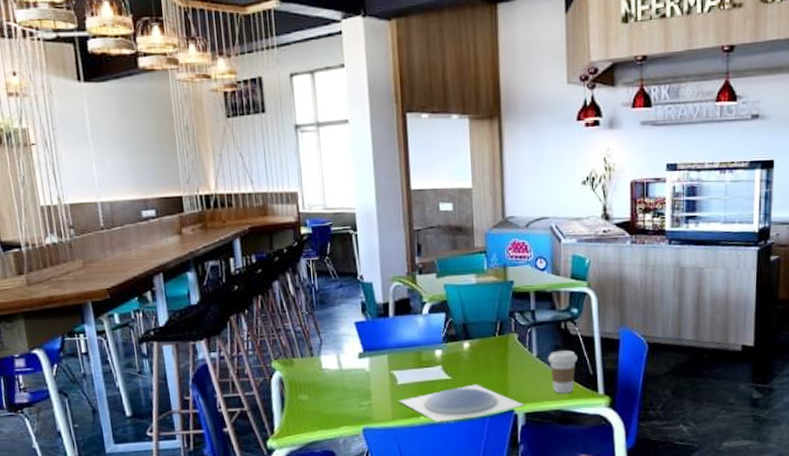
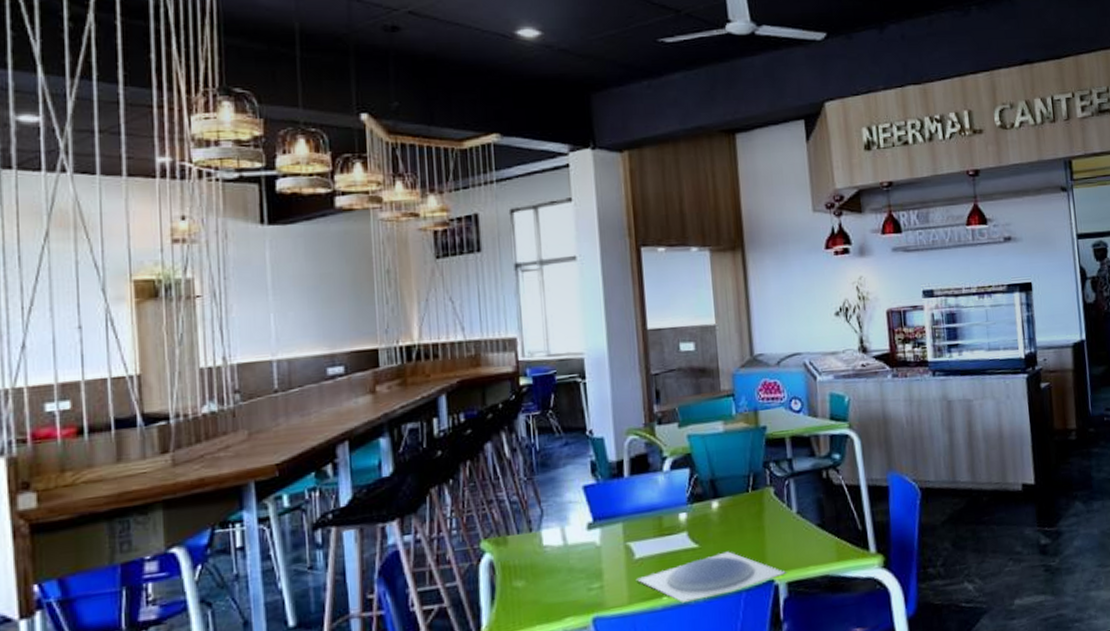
coffee cup: present [547,350,578,394] -> none [809,503,844,556]

